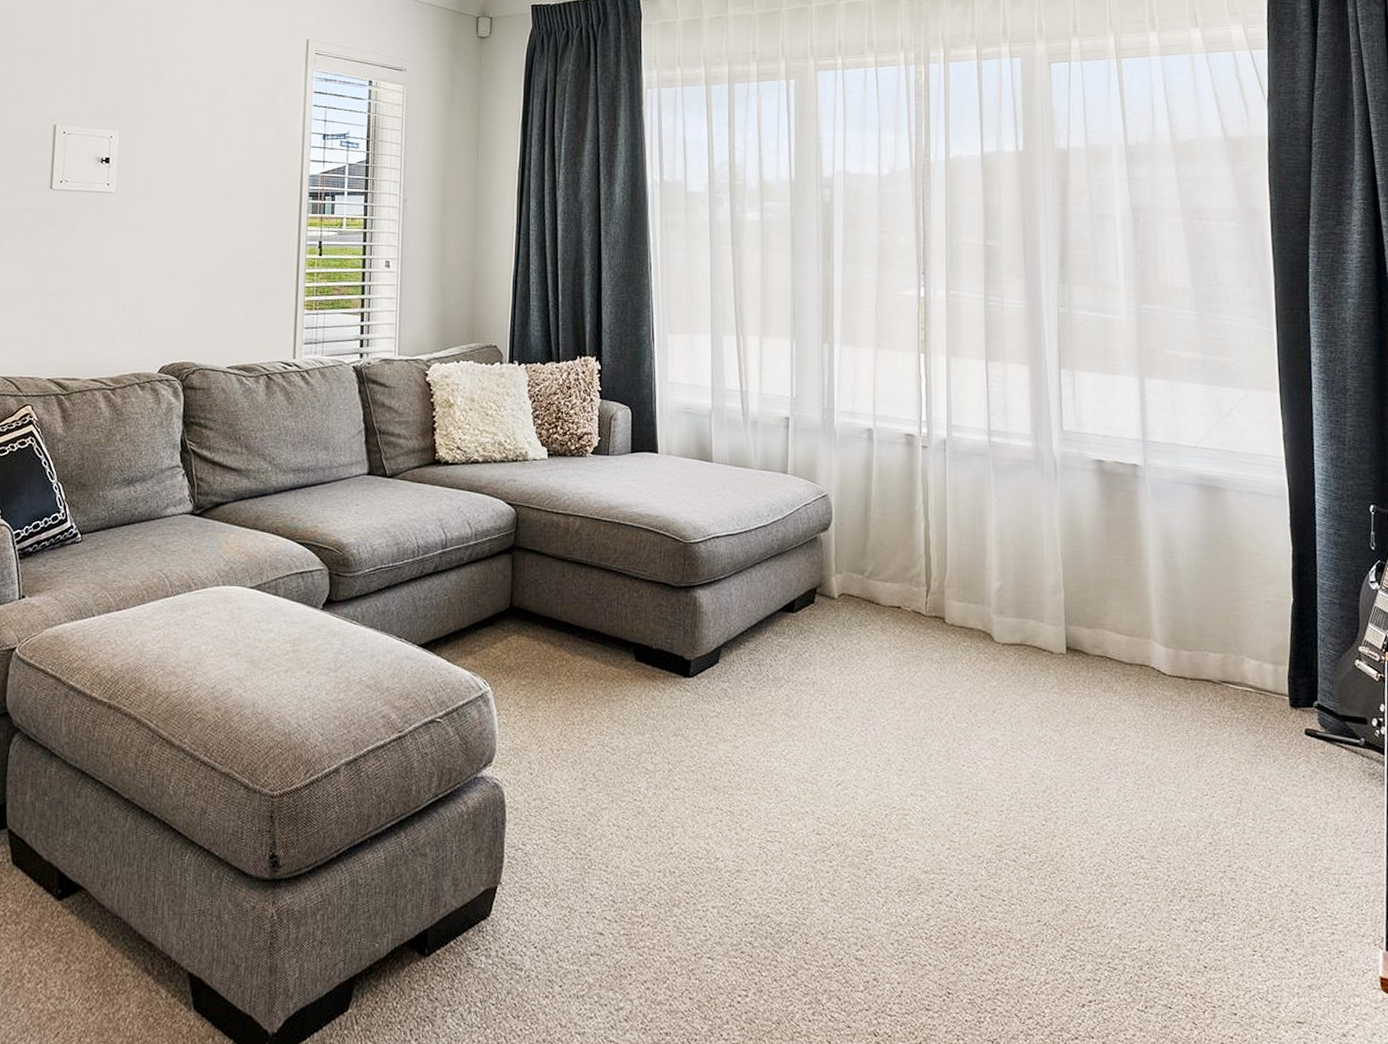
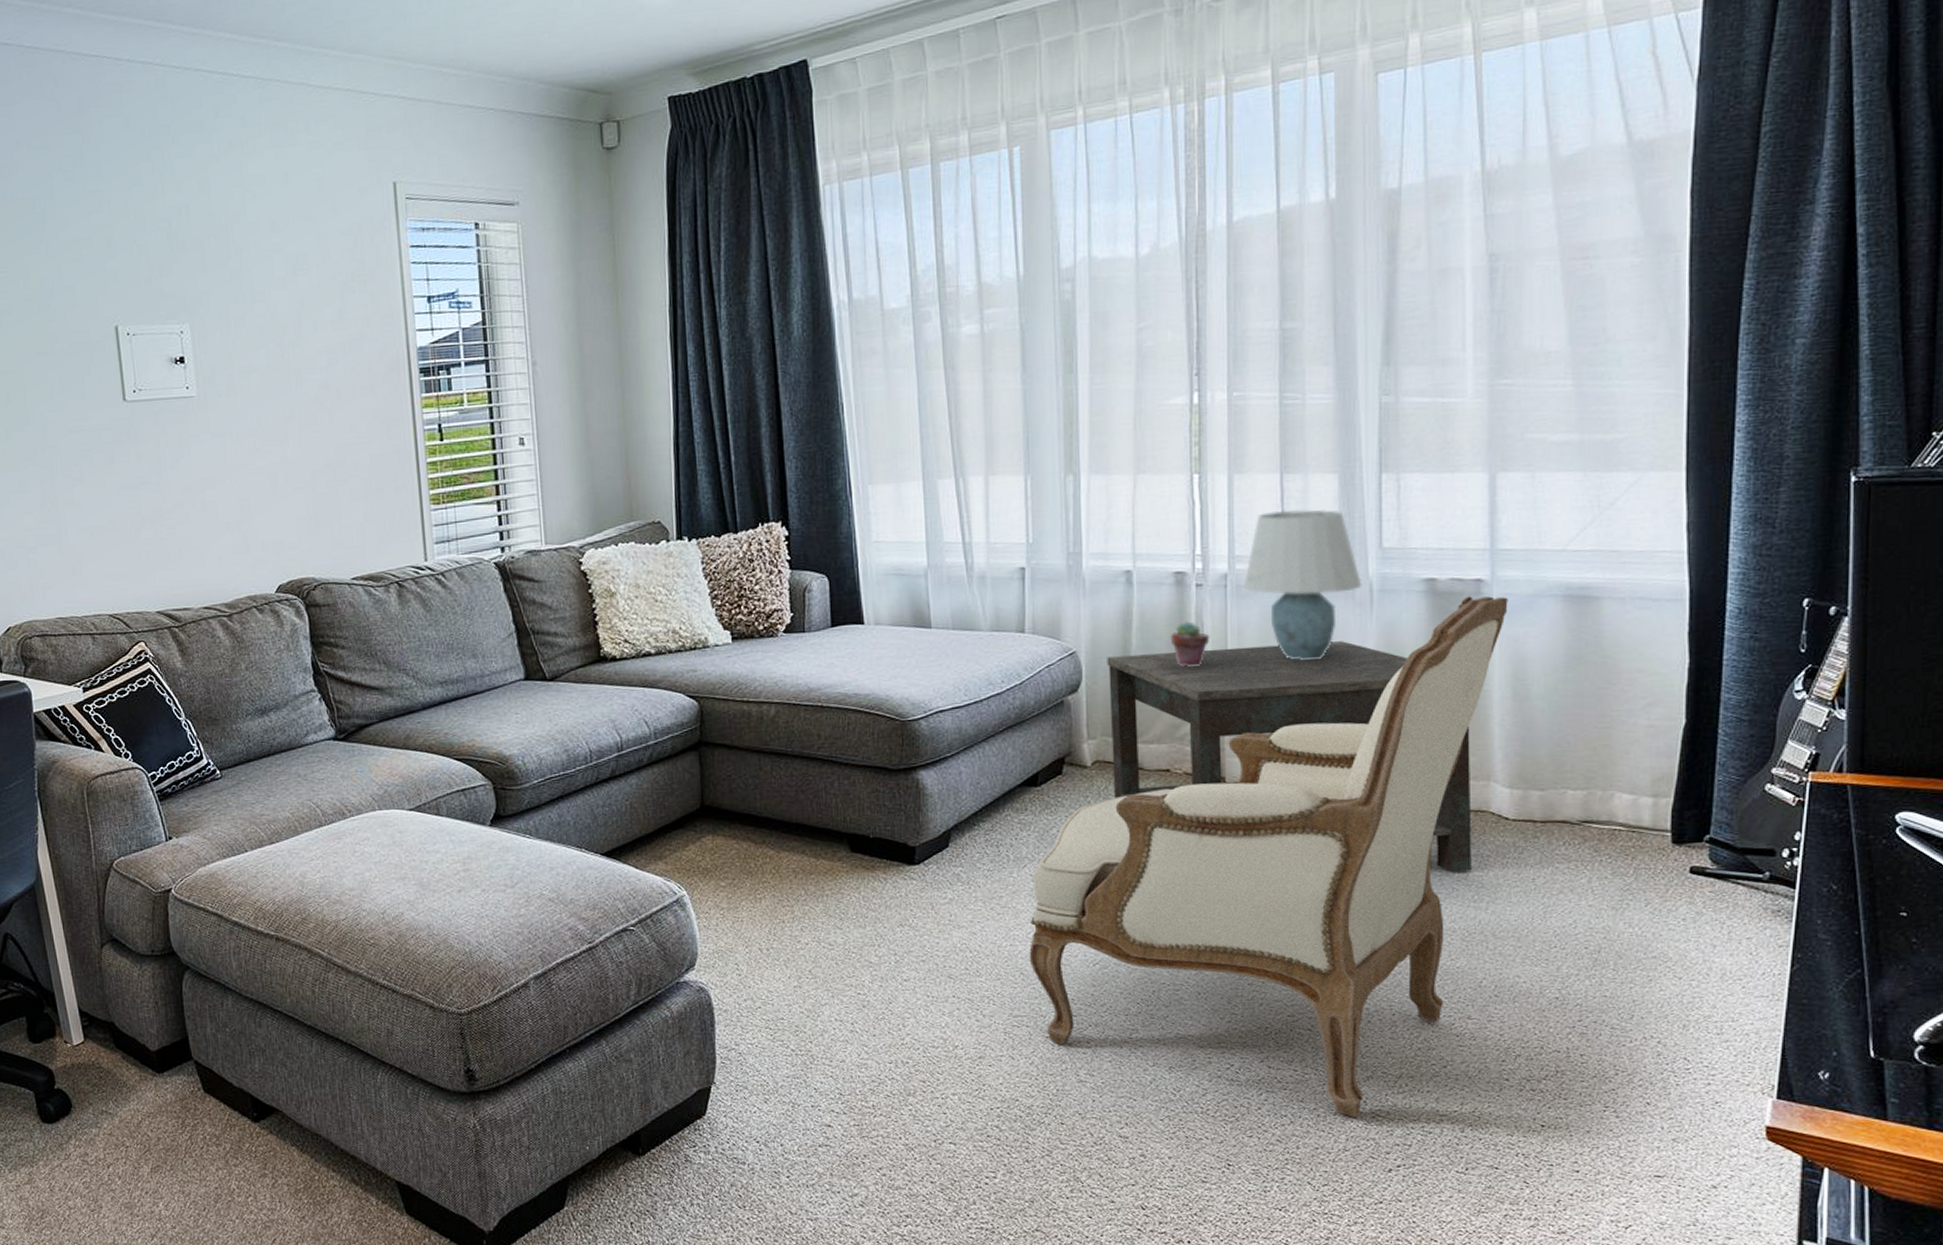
armchair: none [783,478,1158,951] -> present [1029,596,1508,1118]
side table: none [852,501,1139,719] -> present [1107,641,1472,872]
potted succulent: none [902,477,933,517] -> present [1170,621,1210,667]
table lamp: none [959,391,1049,520] -> present [1244,509,1362,660]

